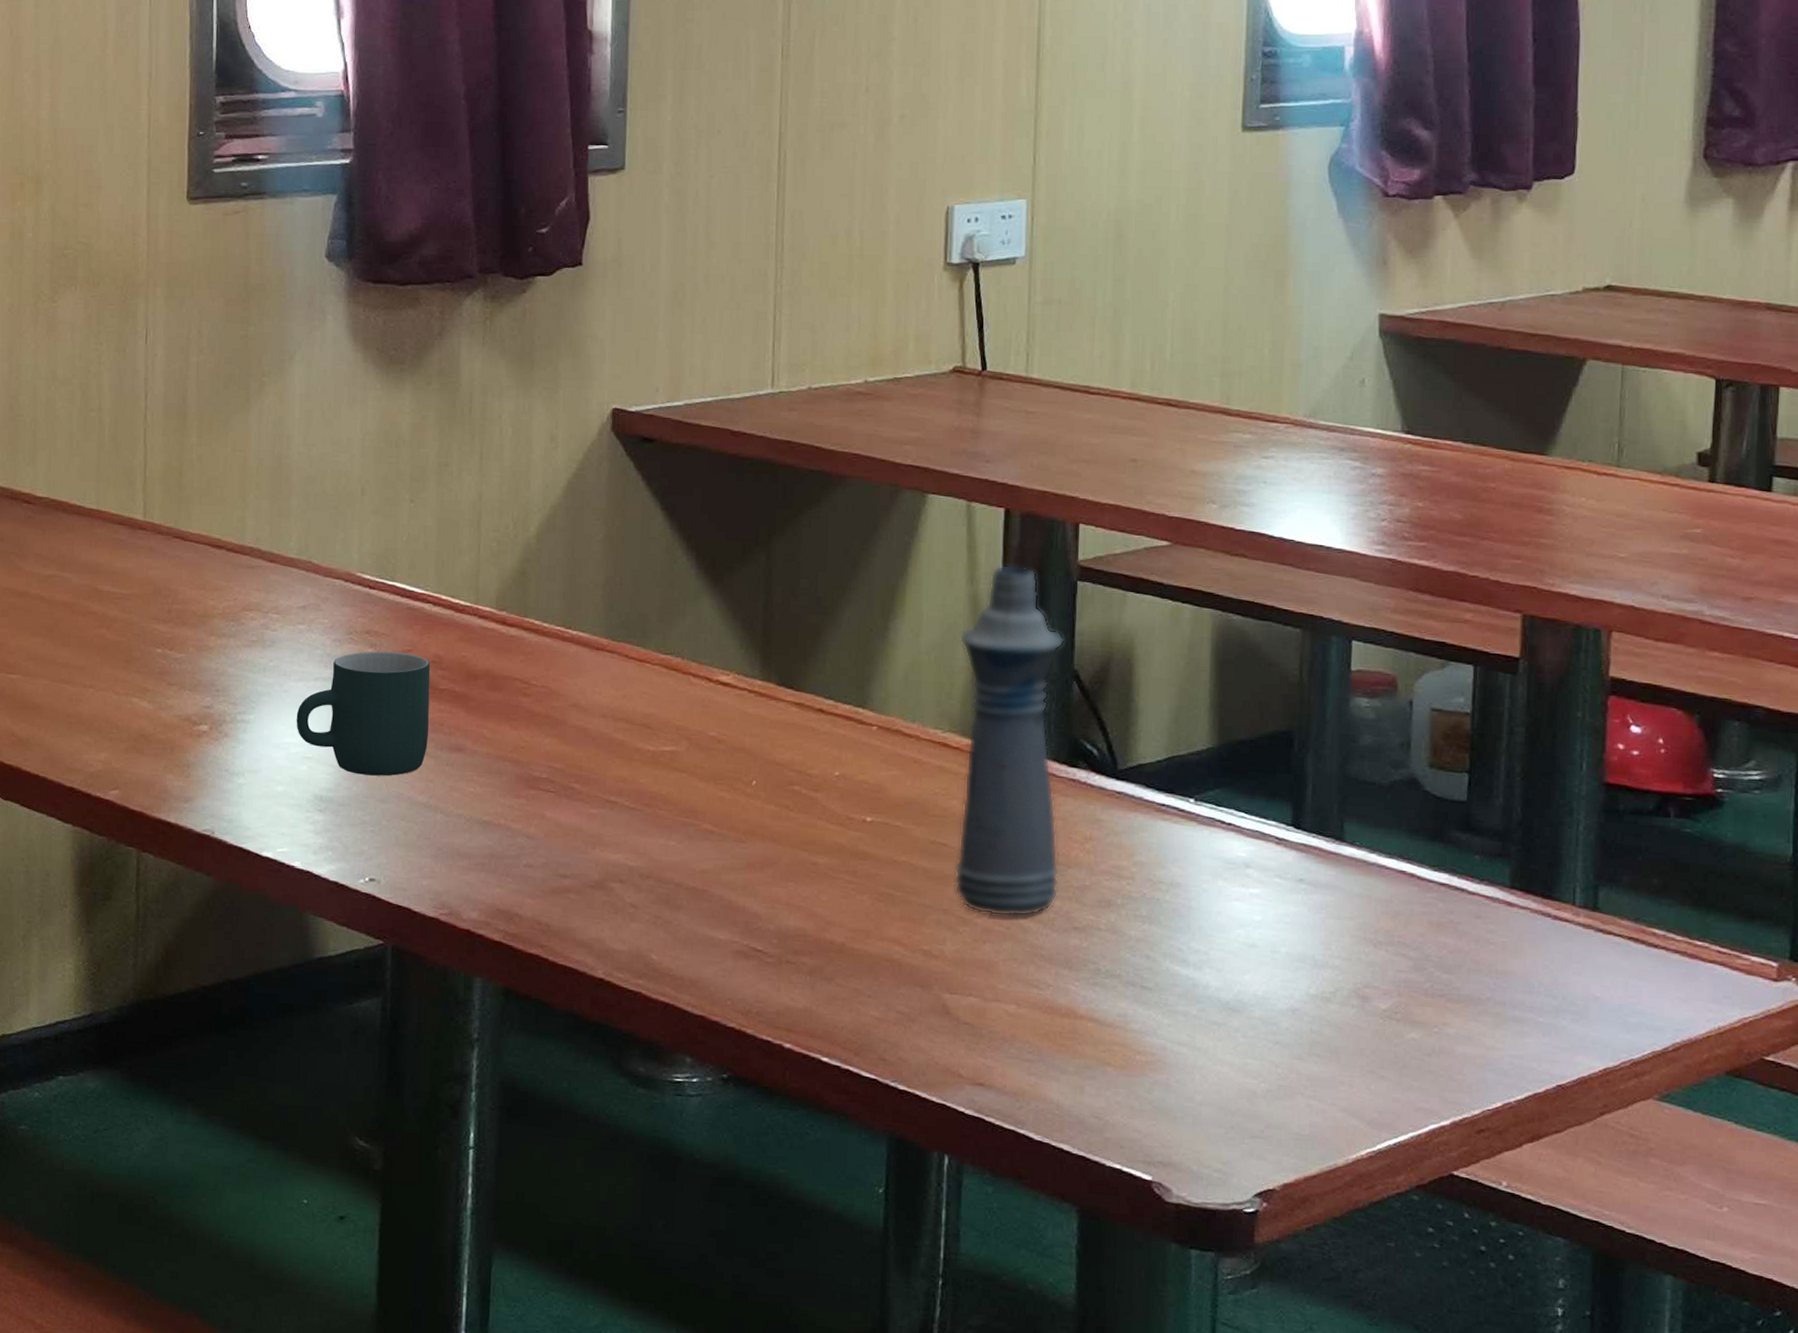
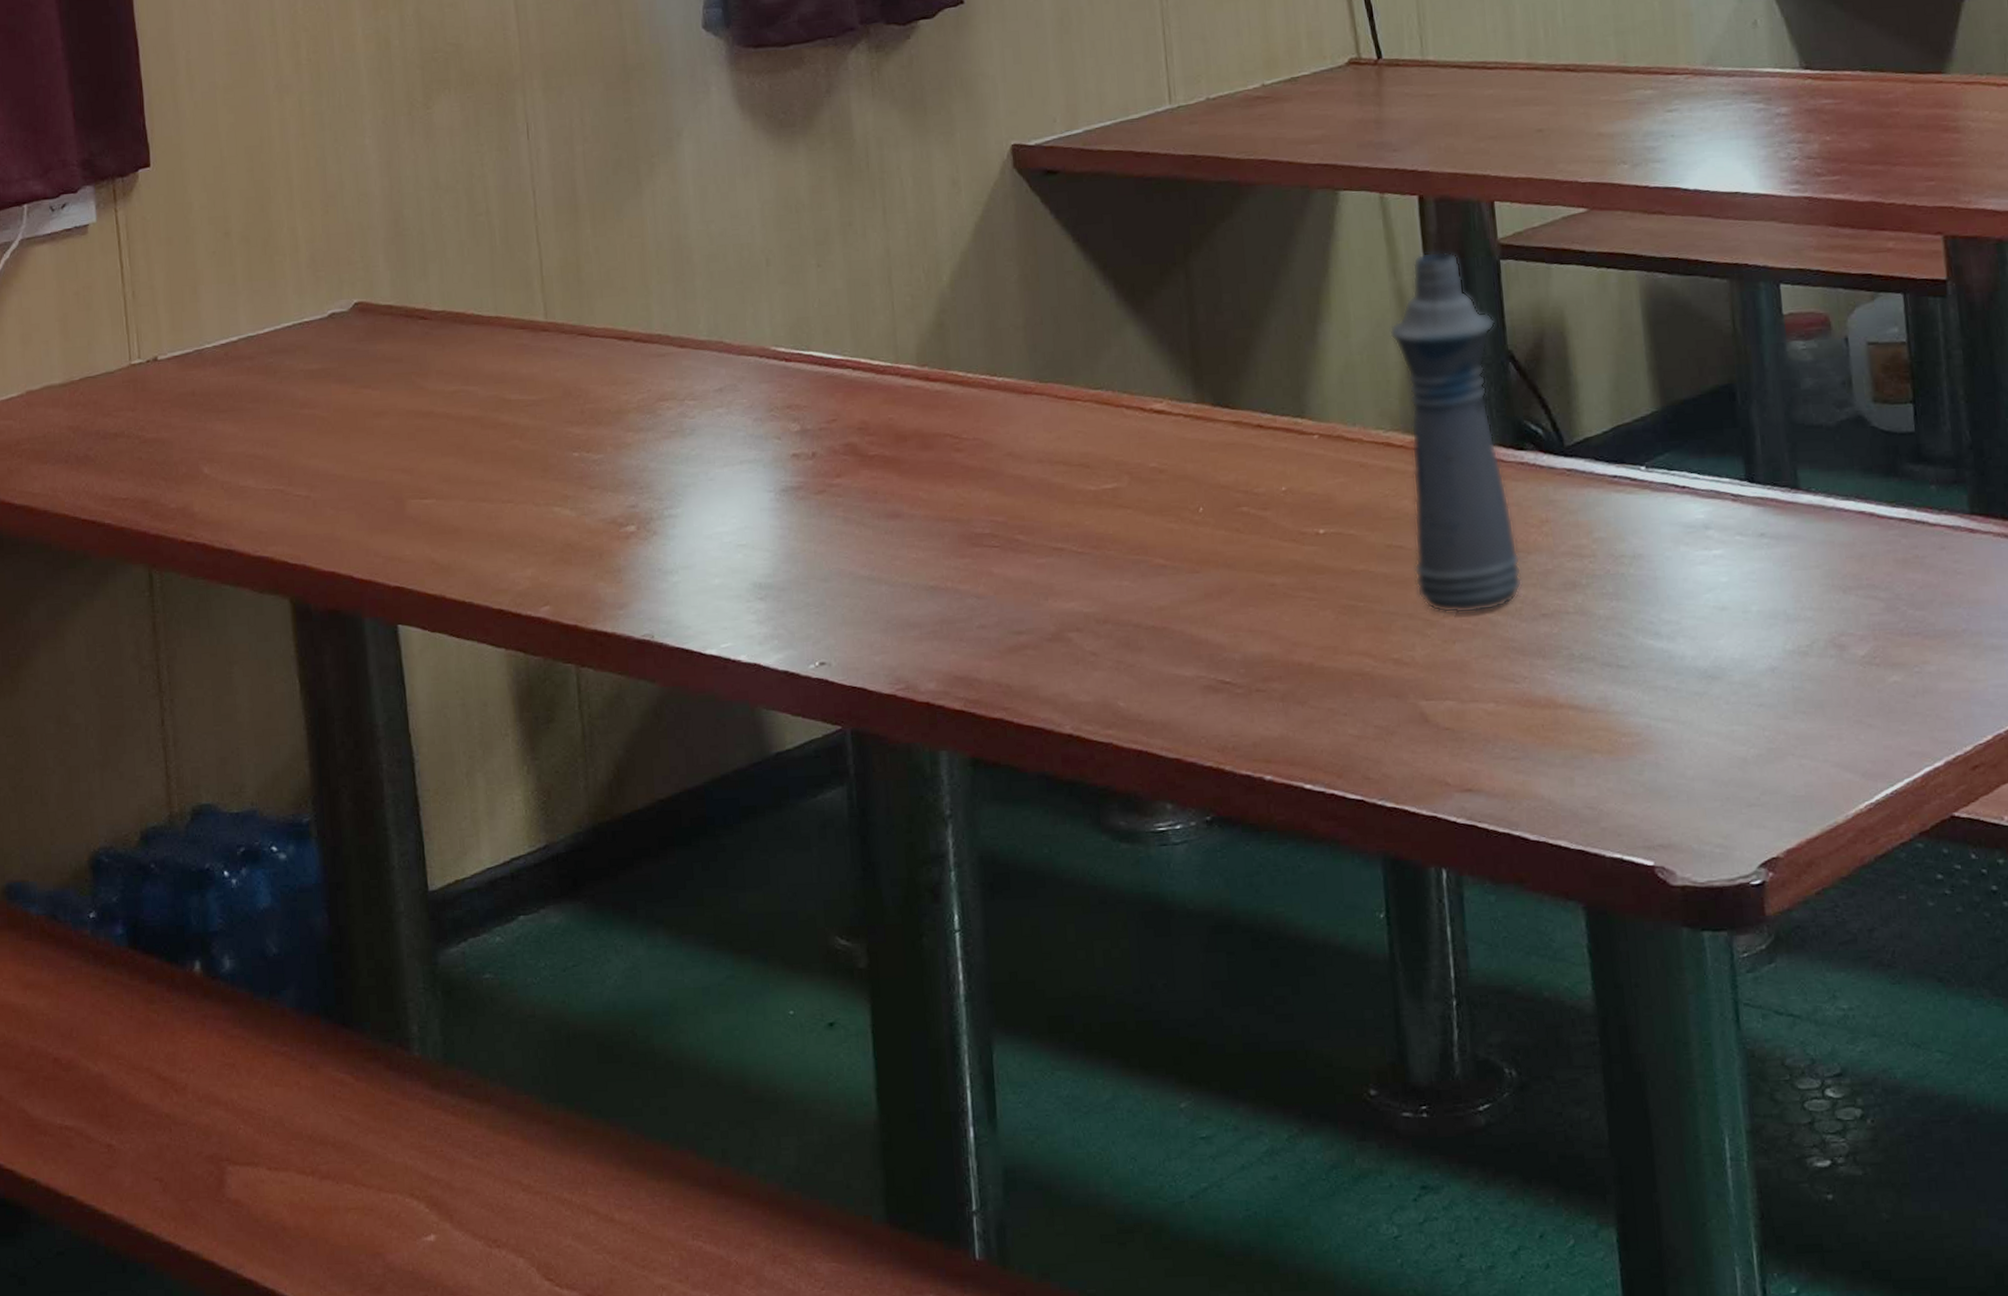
mug: present [296,651,431,776] -> none [725,423,864,556]

